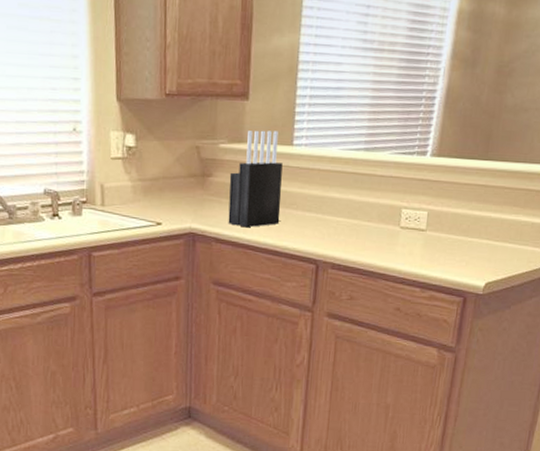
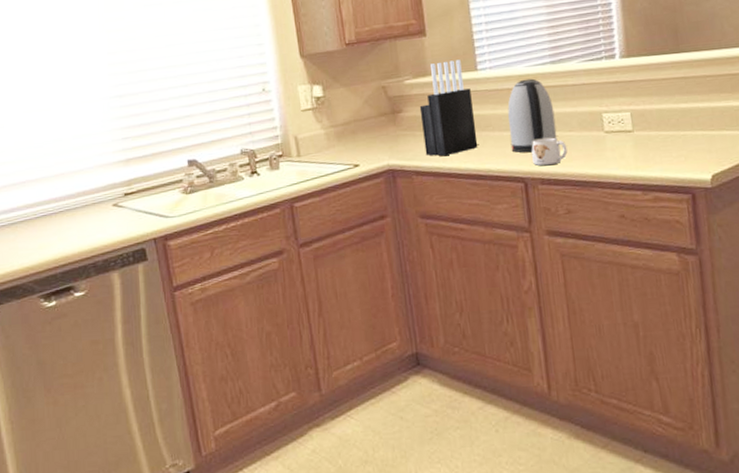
kettle: none [310,162,358,237] -> present [507,78,558,153]
mug: none [328,224,362,252] -> present [531,137,568,166]

